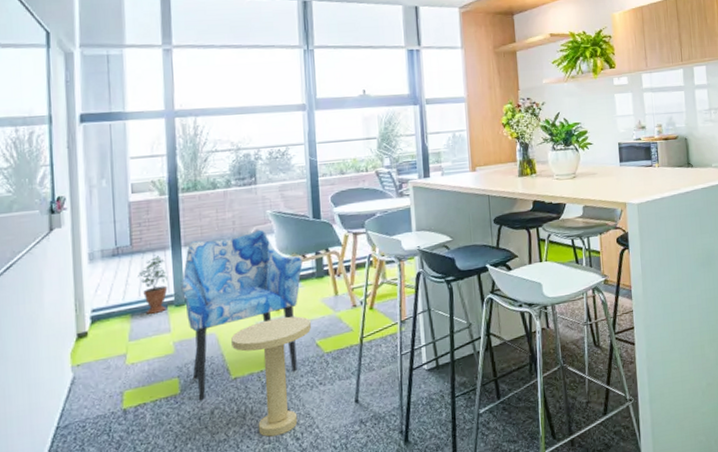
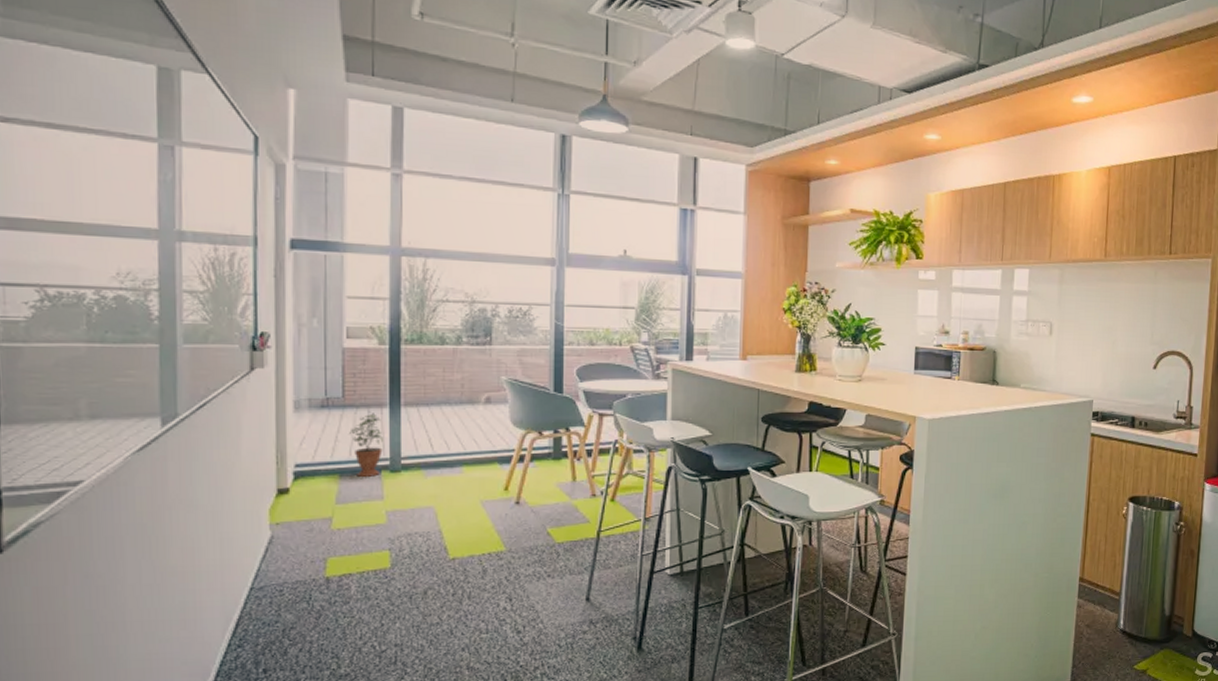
armchair: present [179,229,303,401] -> none [396,397,538,579]
side table: present [231,316,311,437] -> none [452,498,542,626]

